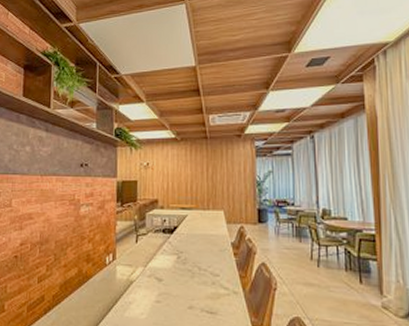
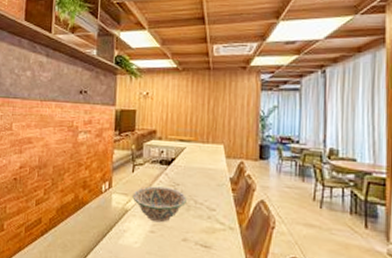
decorative bowl: none [137,255,192,292] -> present [132,186,188,223]

